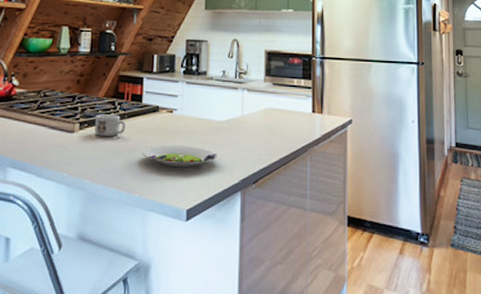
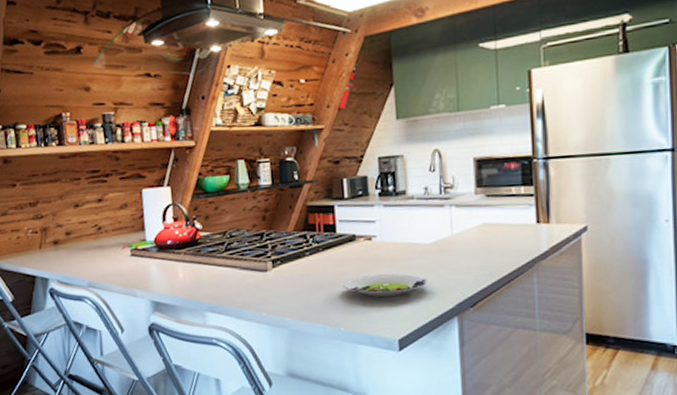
mug: present [95,114,125,136] -> none [288,248,321,272]

